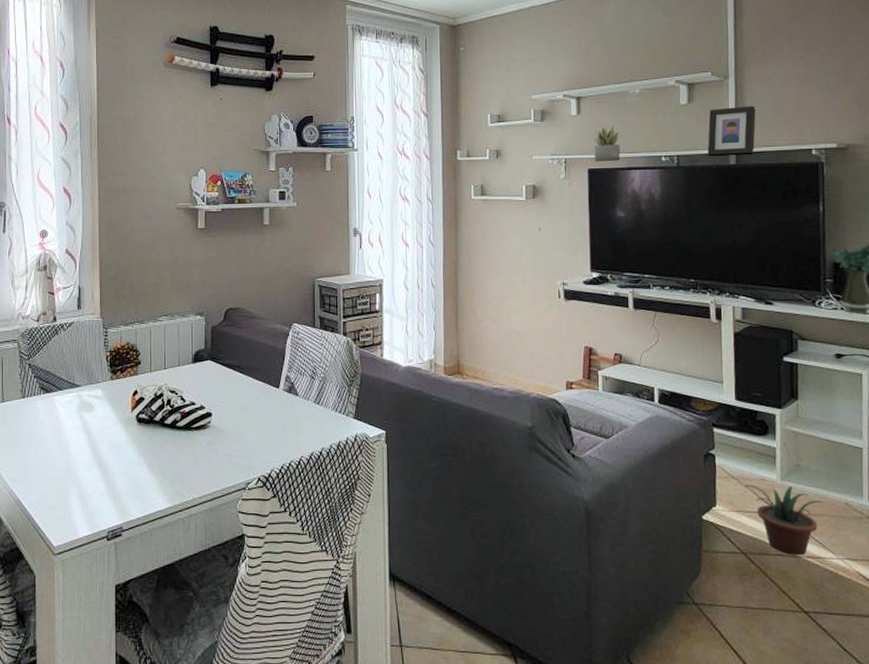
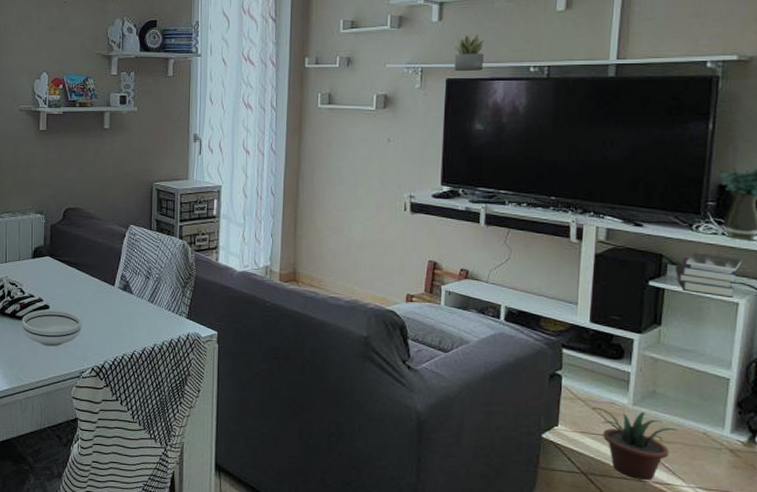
bowl: none [183,417,247,457] -> present [22,309,83,347]
picture frame: present [707,106,756,157] -> none [583,13,644,68]
books: none [805,328,861,369] -> present [675,253,742,298]

